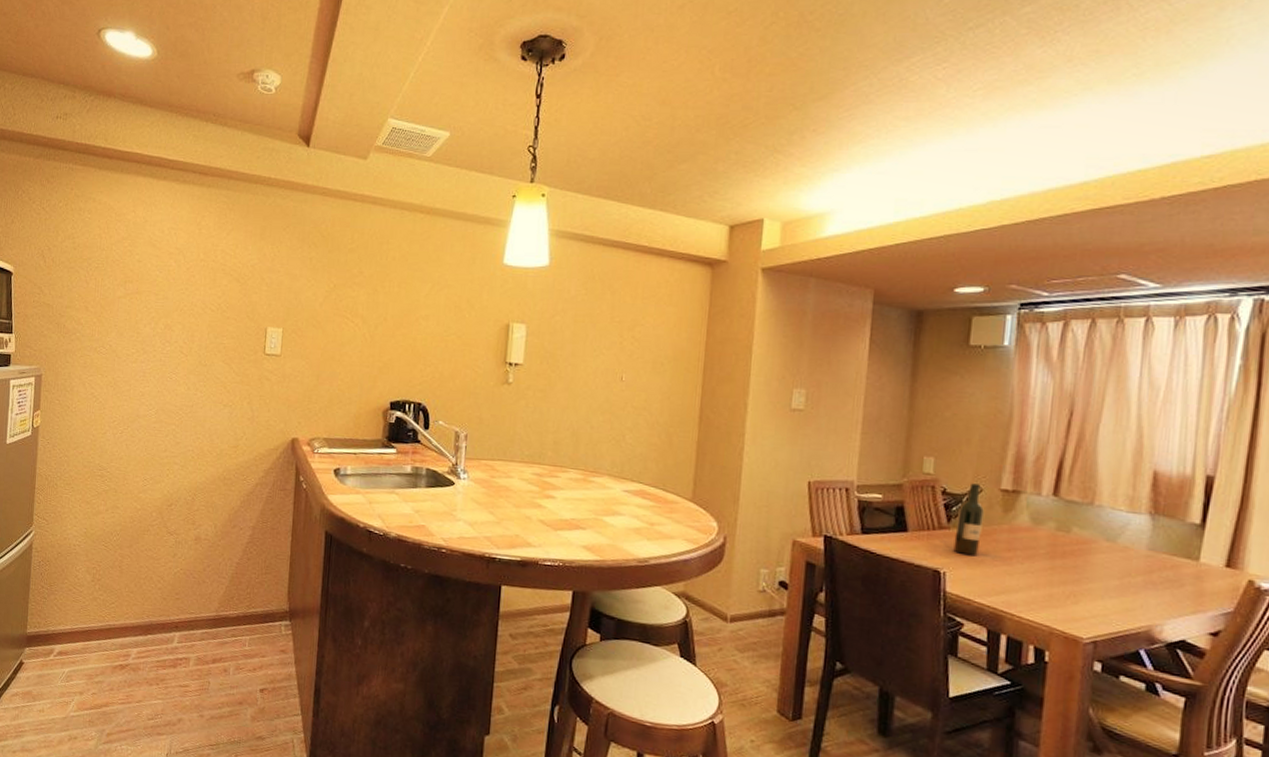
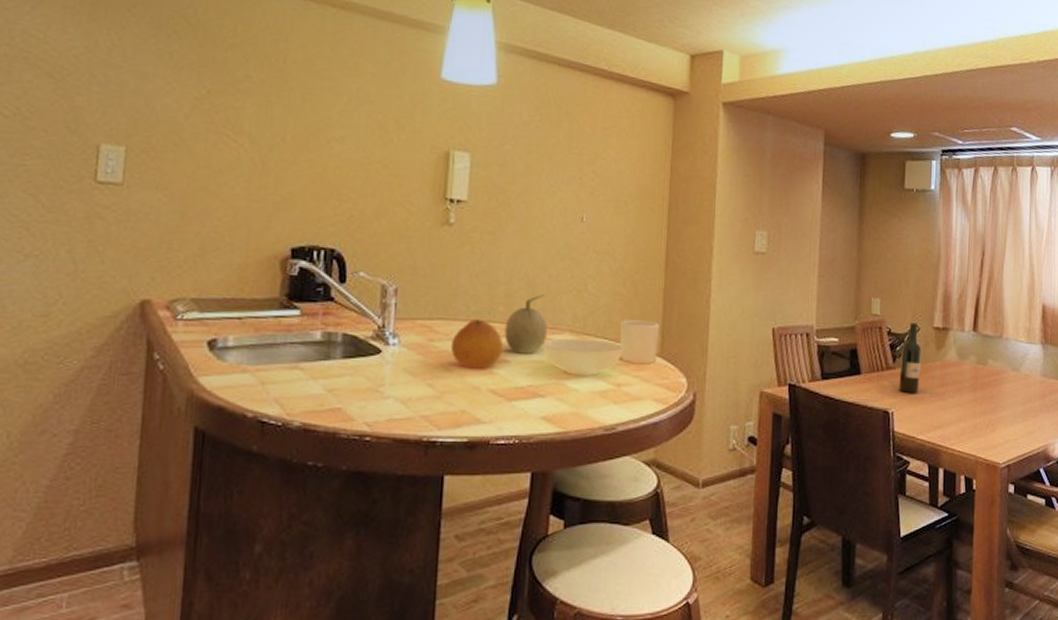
fruit: none [508,461,551,502] -> present [450,319,504,369]
fruit: none [552,443,589,493] -> present [504,295,547,354]
bowl: none [584,480,658,515] -> present [543,338,624,377]
mug: none [653,467,693,508] -> present [619,320,661,365]

